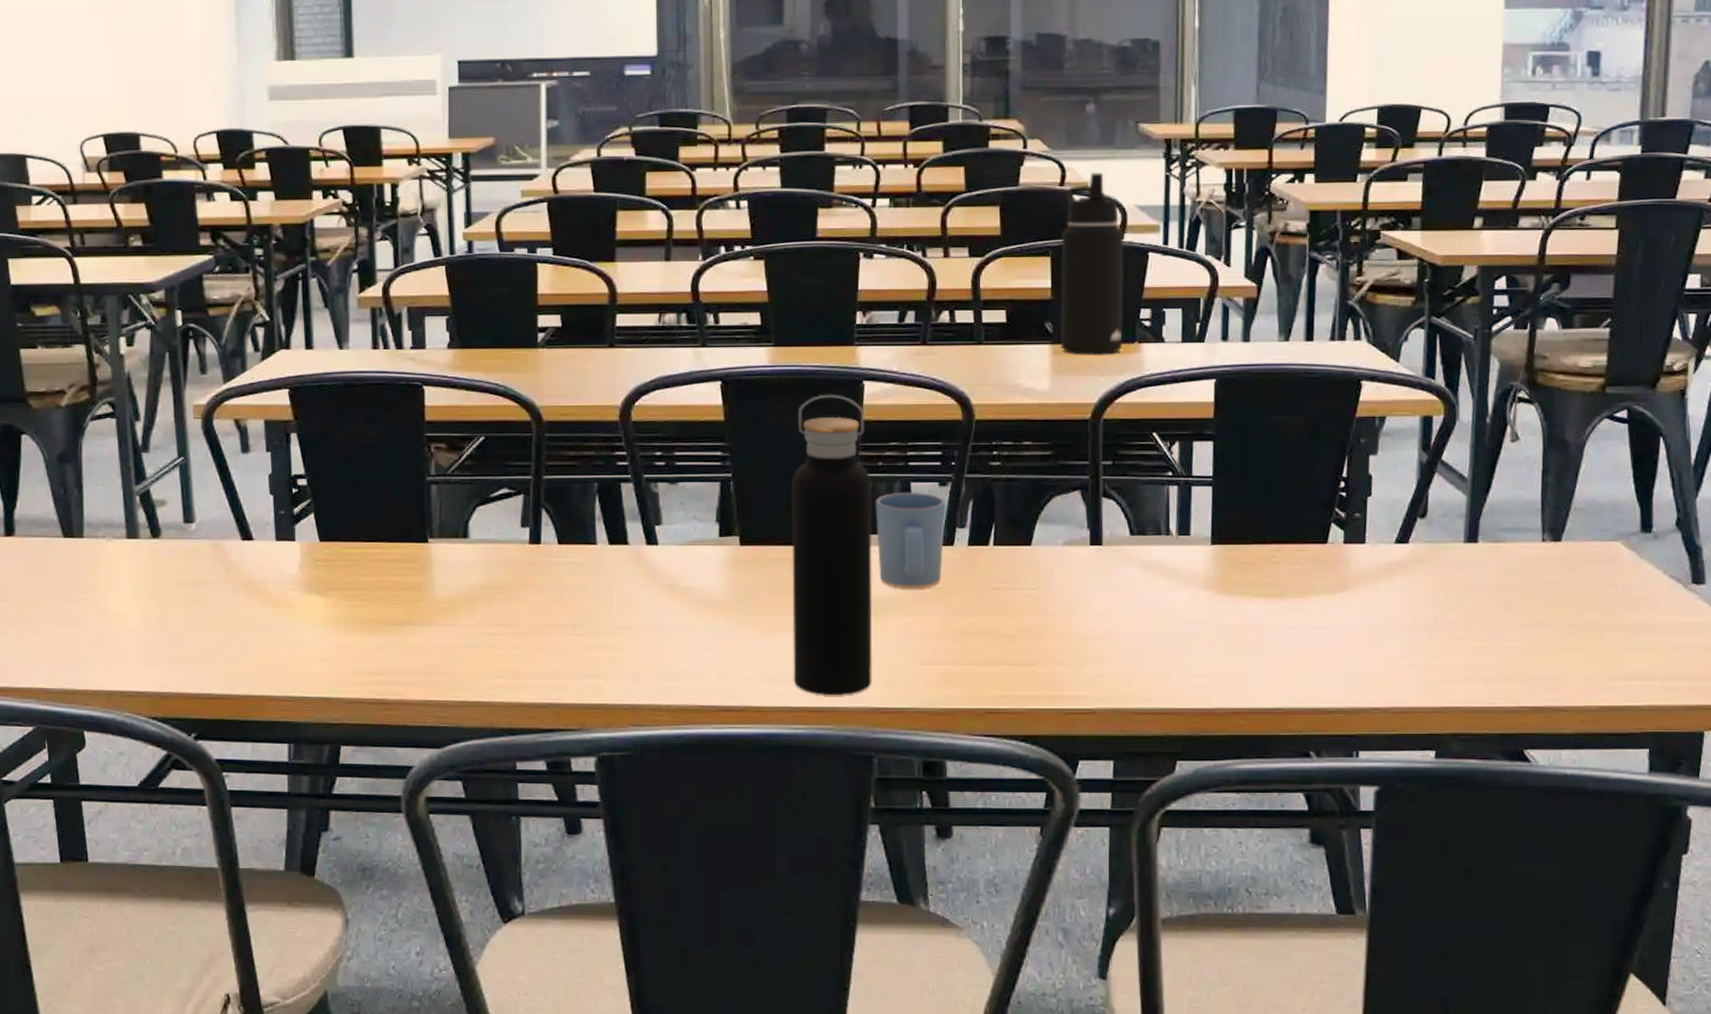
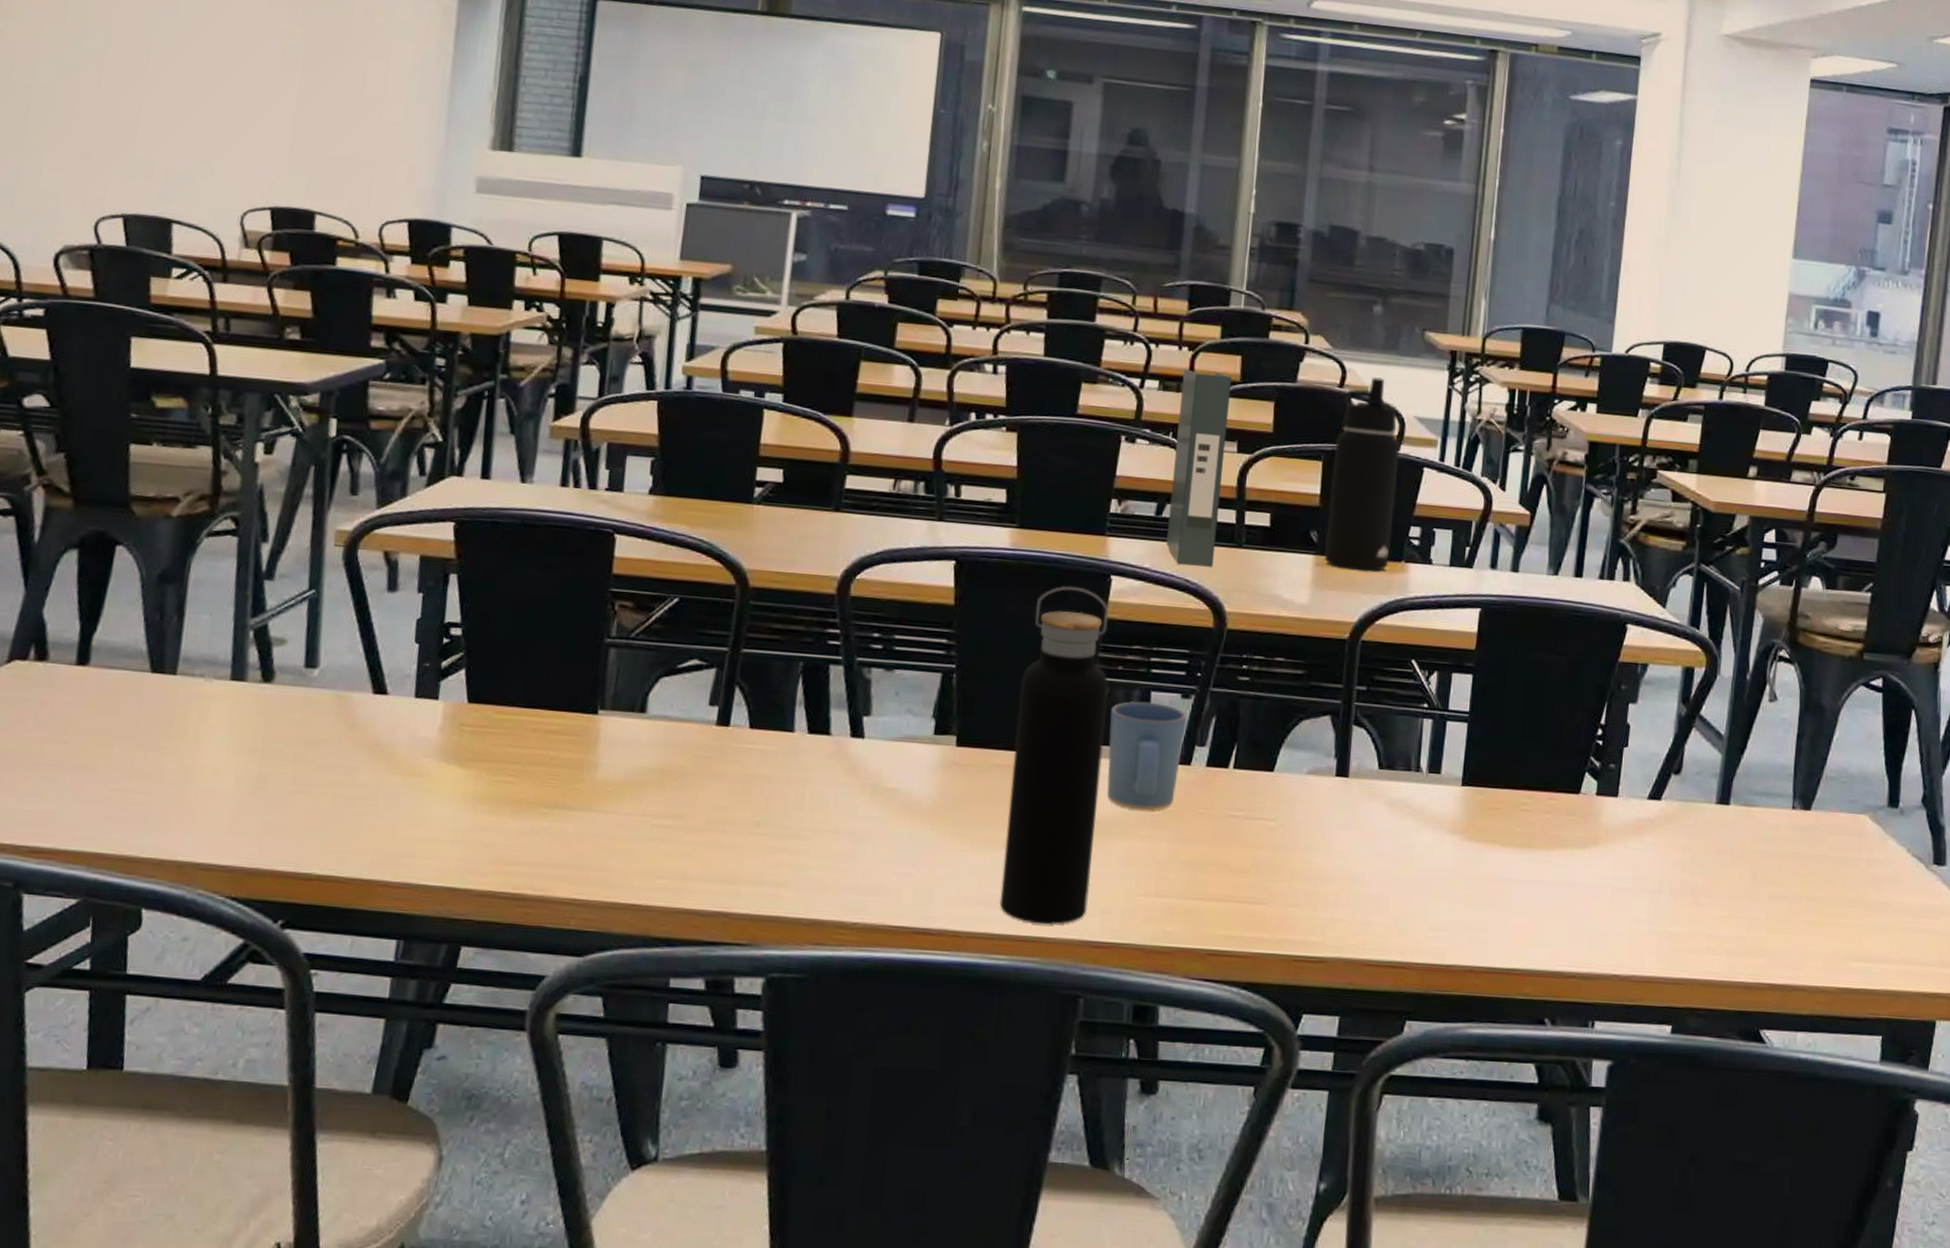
binder: none [910,184,958,365] -> present [1166,369,1233,567]

